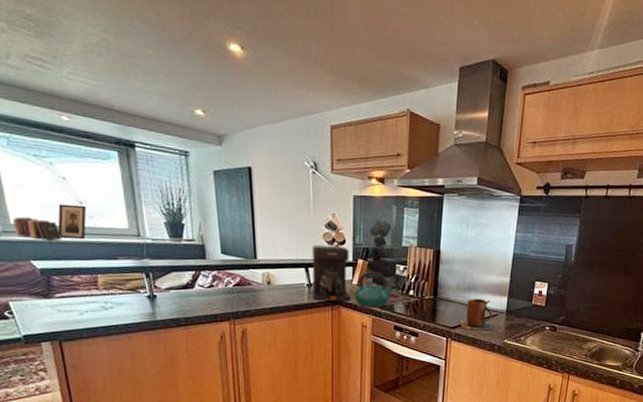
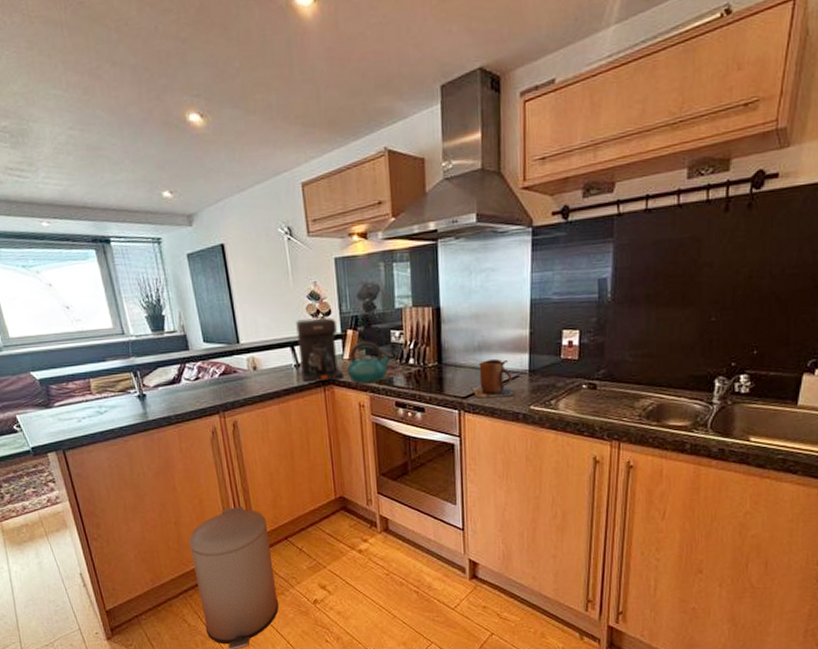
books: present [13,216,61,241] -> none [11,328,54,350]
picture frame: present [57,204,87,240] -> none [48,310,75,346]

